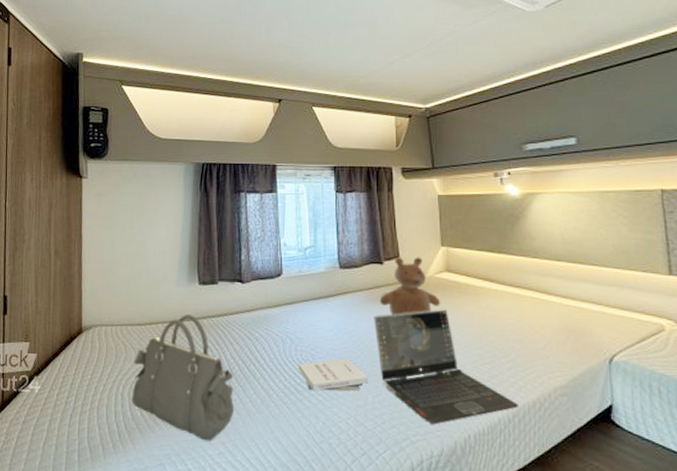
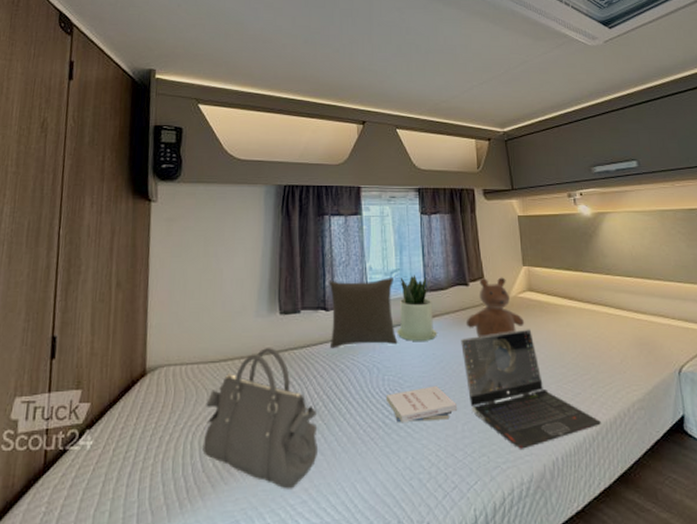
pillow: none [244,254,311,319] -> present [329,278,398,349]
planter: none [310,252,350,316] -> present [397,275,437,341]

